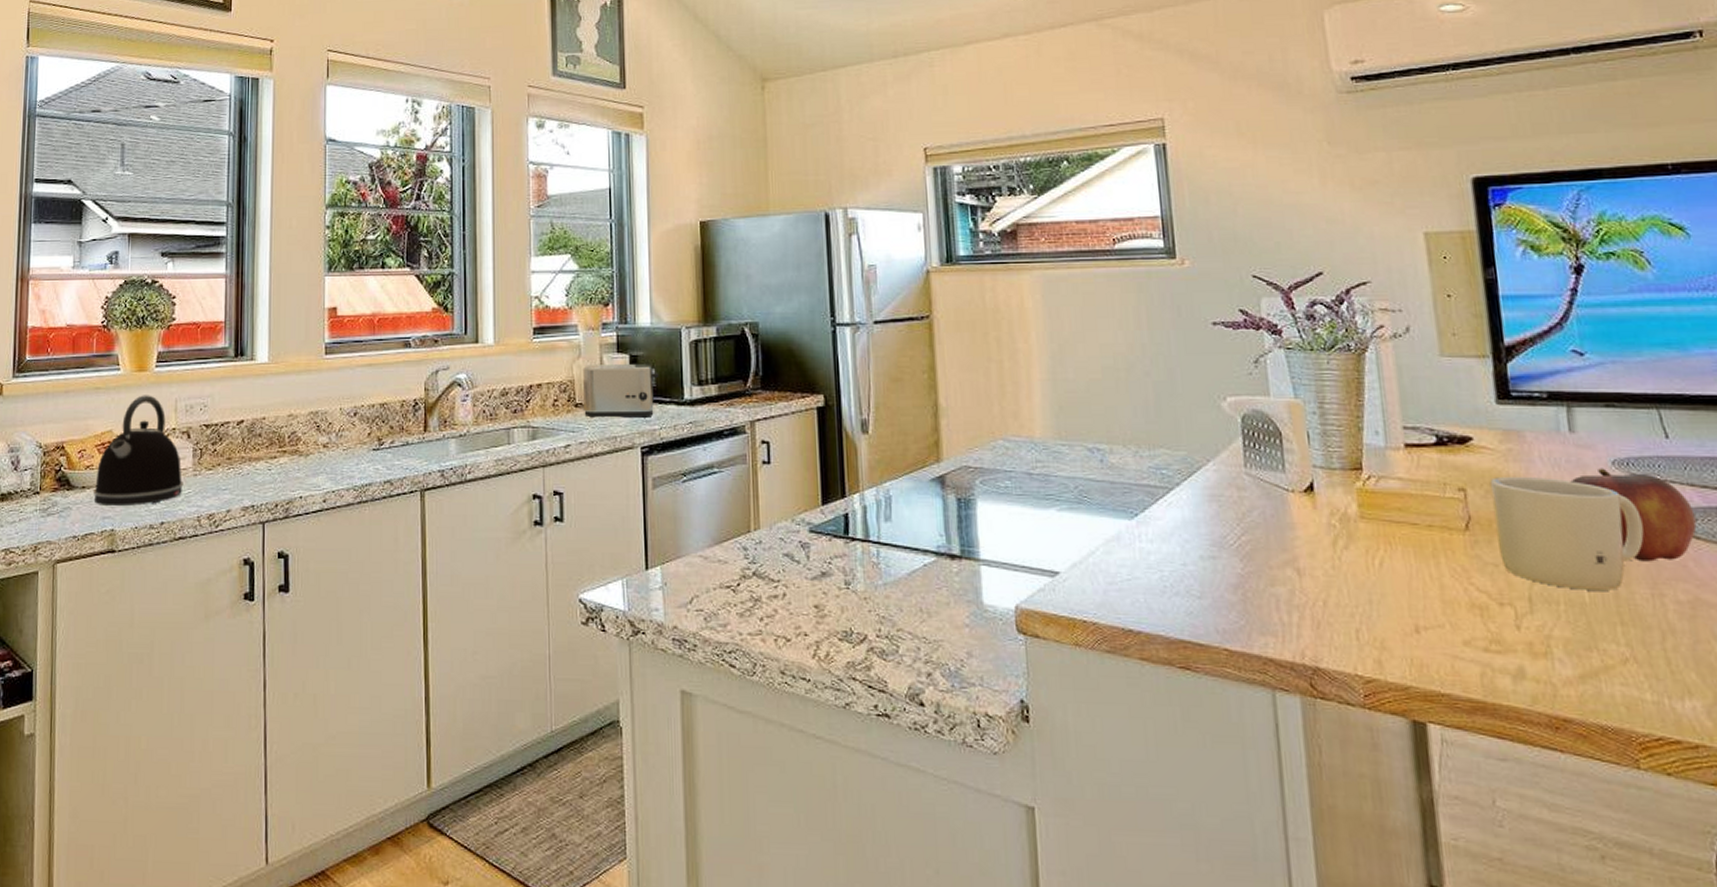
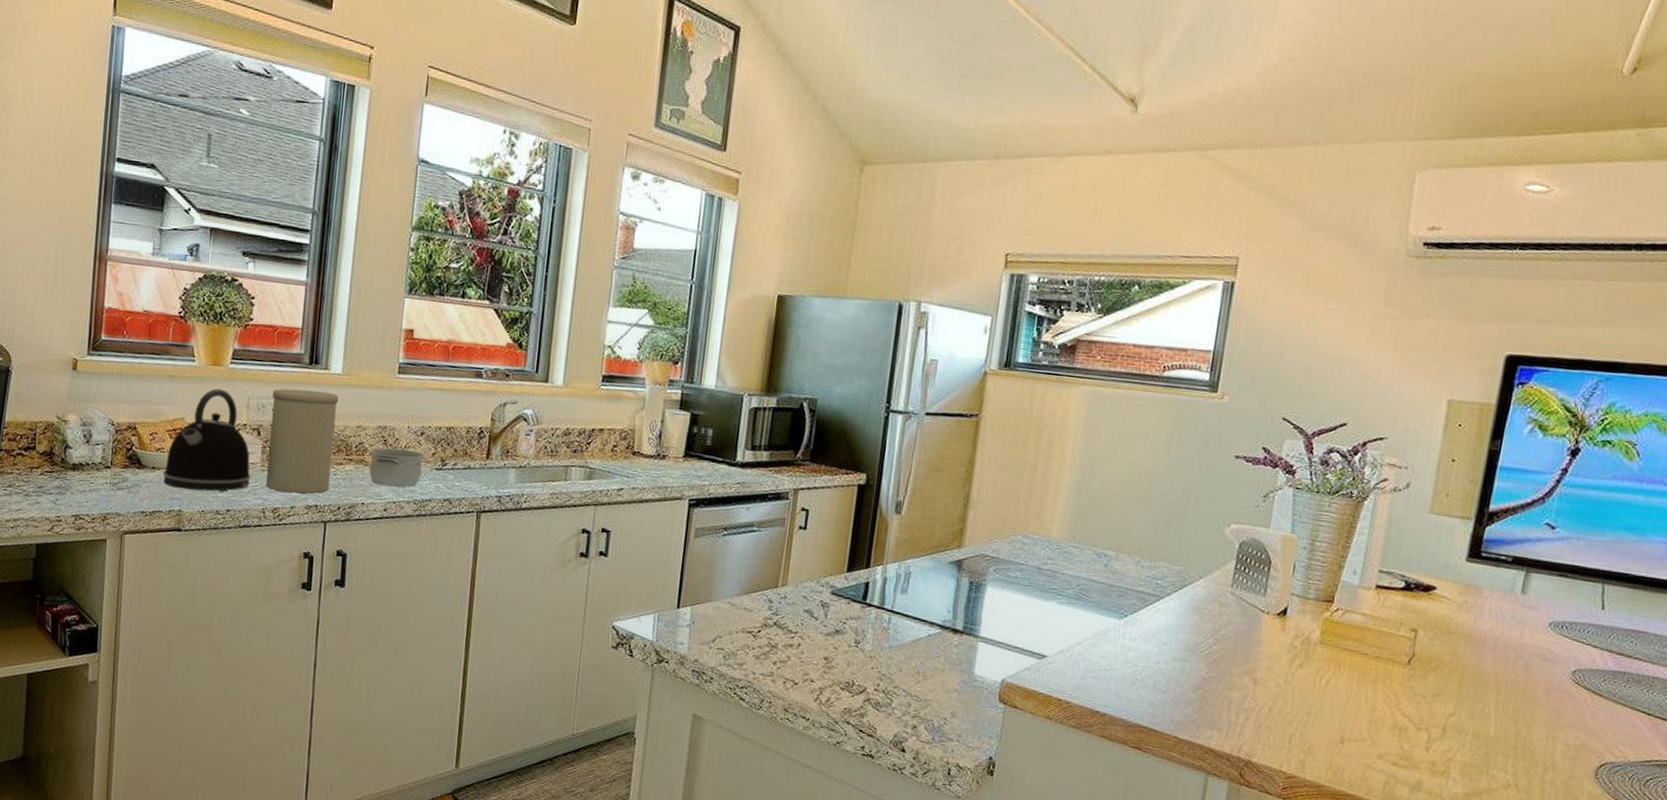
canister: none [199,384,267,495] -> present [266,388,339,494]
cooking pot: none [303,433,360,475] -> present [369,447,425,488]
toaster: present [582,364,659,418] -> none [639,417,716,473]
mug: present [1489,476,1644,590] -> none [1430,623,1560,729]
fruit: present [1570,468,1697,562] -> none [1509,627,1605,711]

